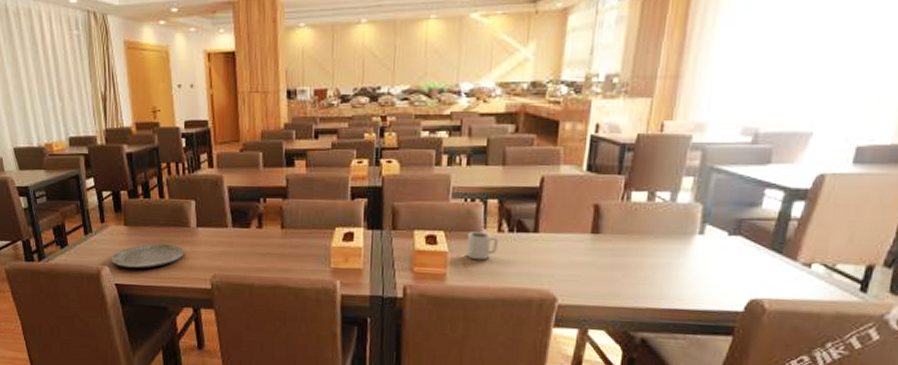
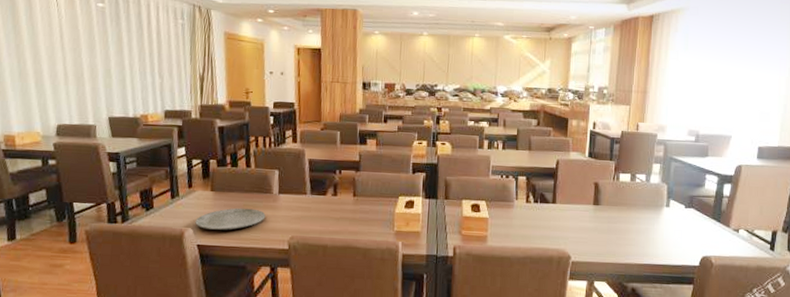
cup: present [465,232,498,261] -> none [502,202,526,226]

